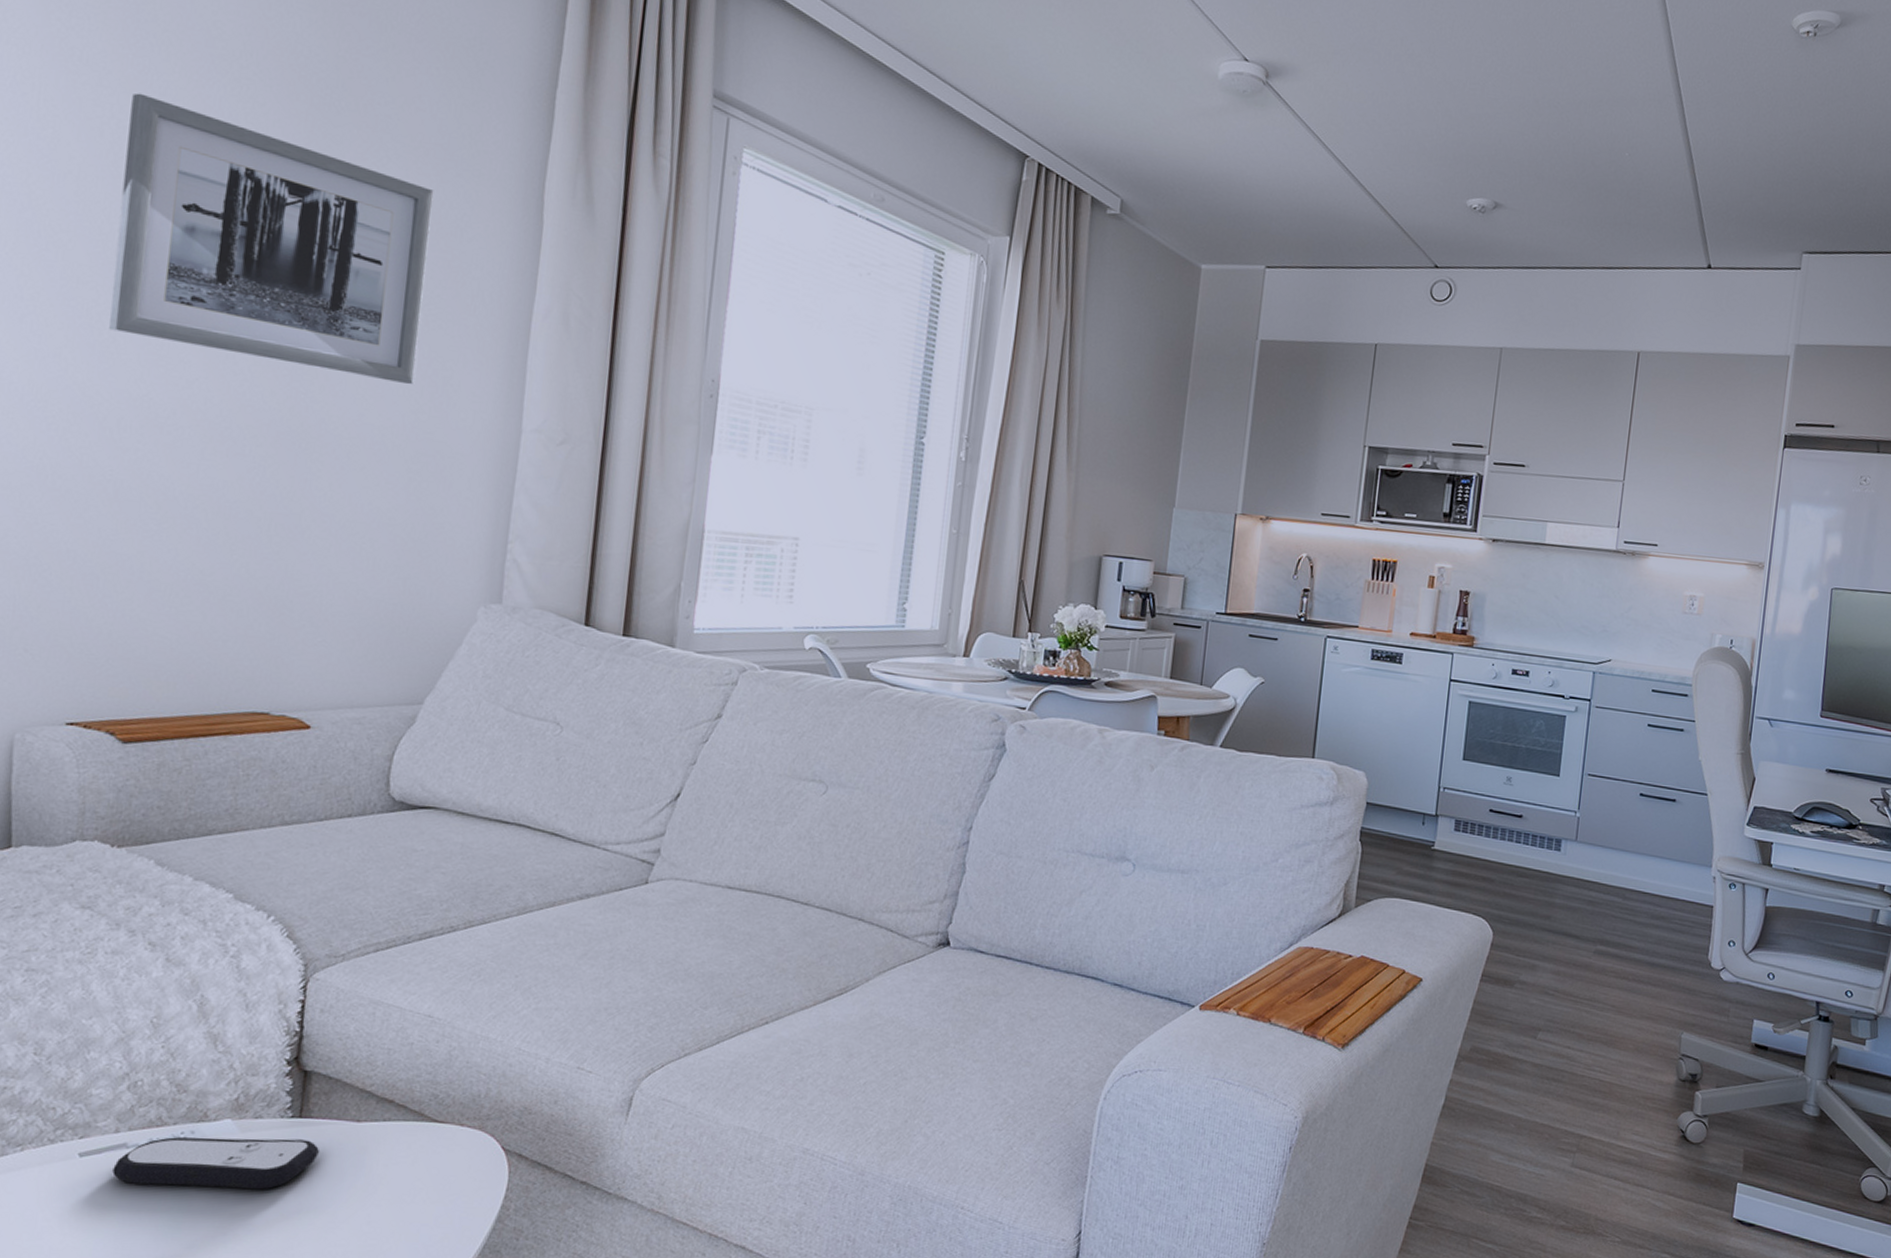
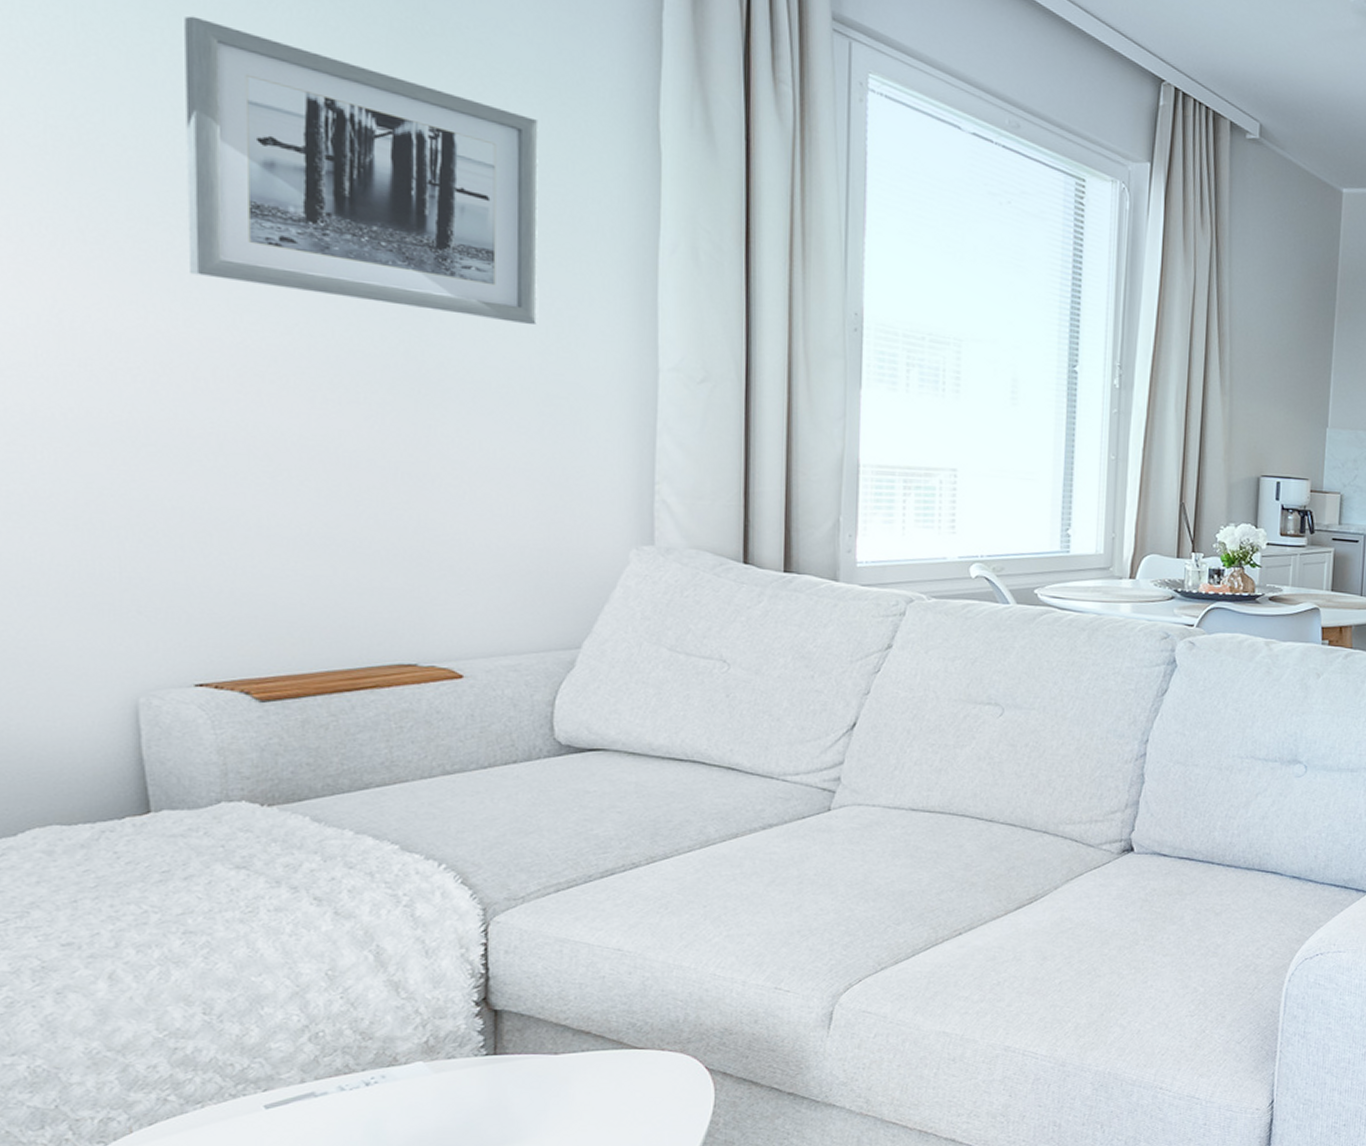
remote control: present [112,1137,320,1190] -> none [303,1075,519,1130]

